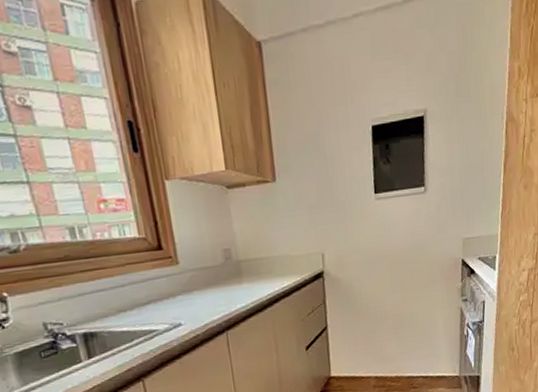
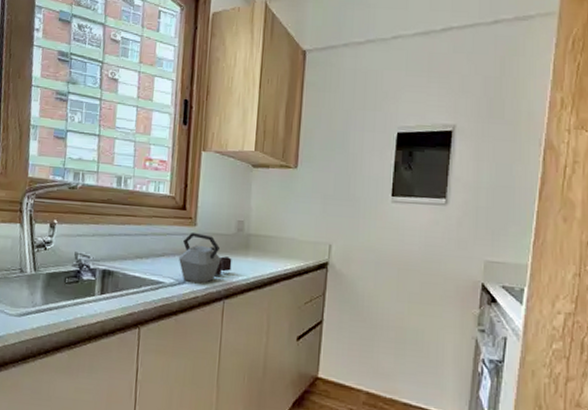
kettle: none [166,271,228,323] -> present [178,233,232,284]

